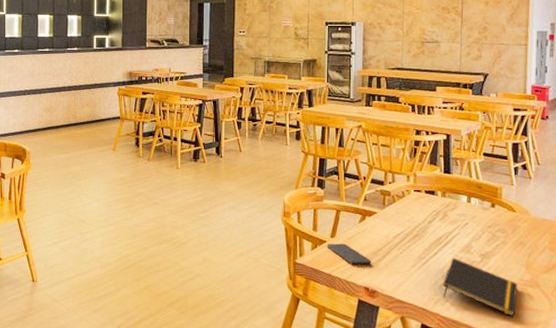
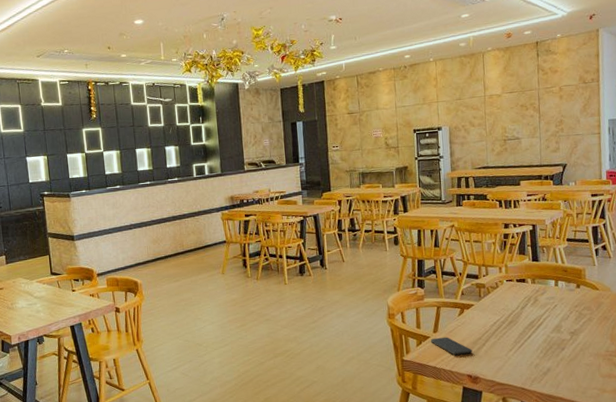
notepad: present [443,257,518,317] -> none [538,338,605,386]

